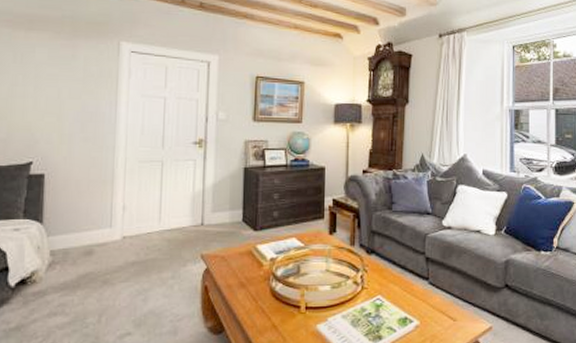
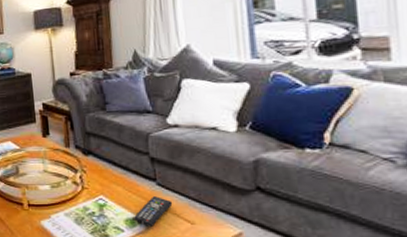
remote control: none [406,295,440,325] -> present [134,196,173,227]

